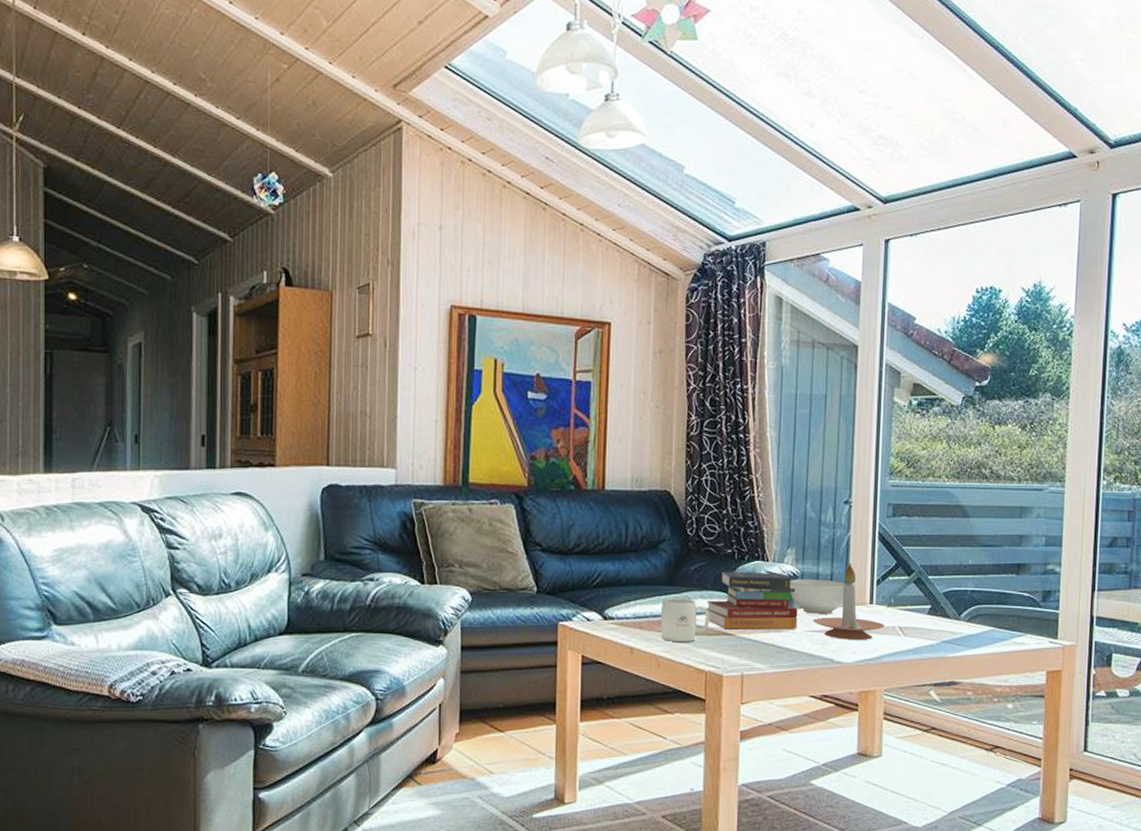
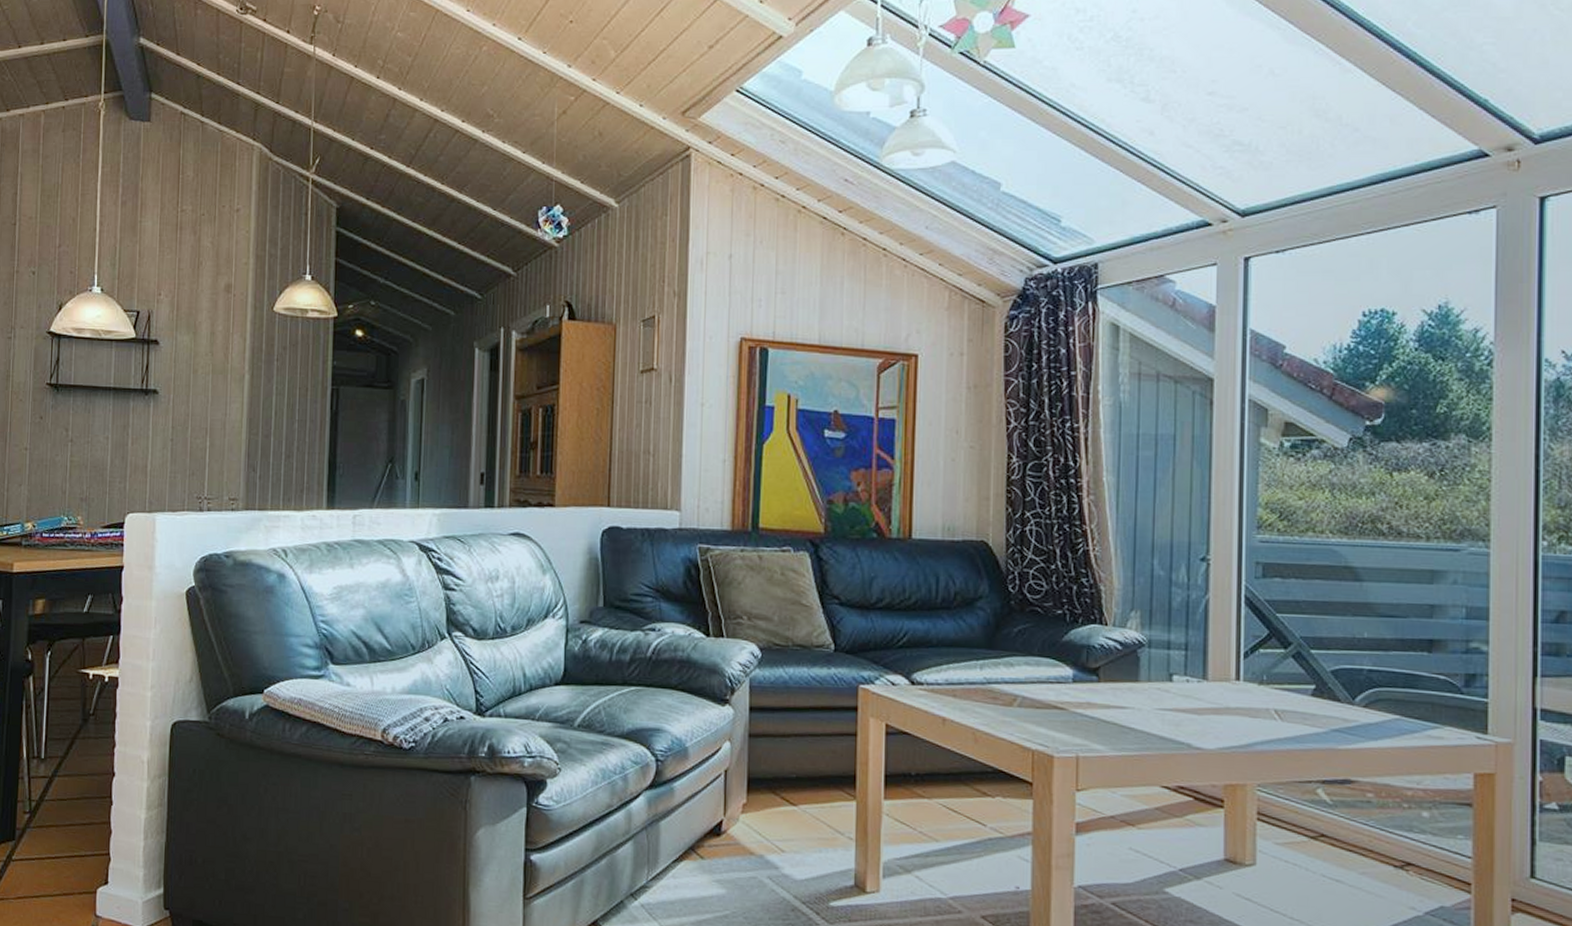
mug: present [660,598,710,643] -> none [977,663,1037,716]
books: present [705,571,798,630] -> none [1030,634,1145,706]
bowl: present [789,578,846,614] -> none [1133,647,1205,690]
candle holder: present [812,563,884,640] -> none [1163,630,1255,723]

